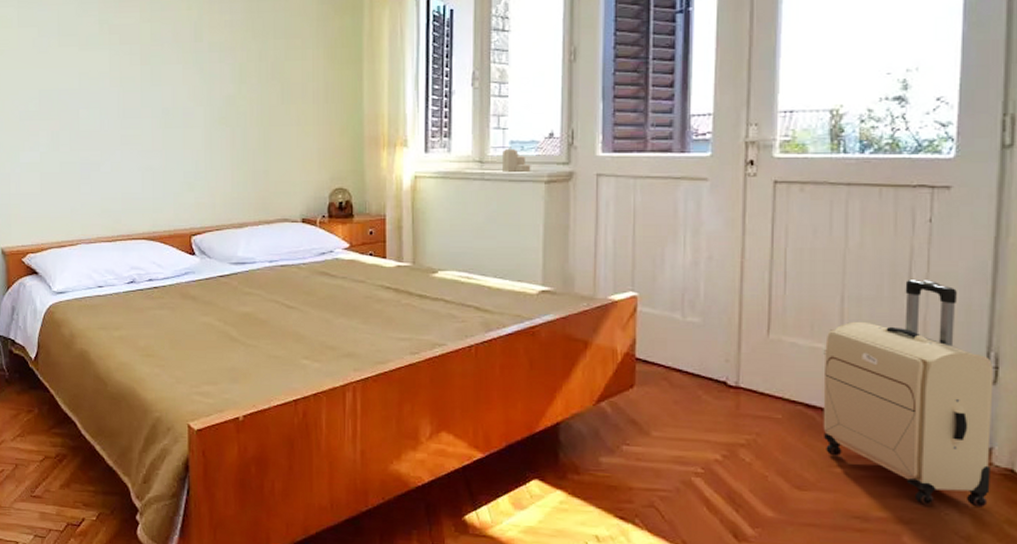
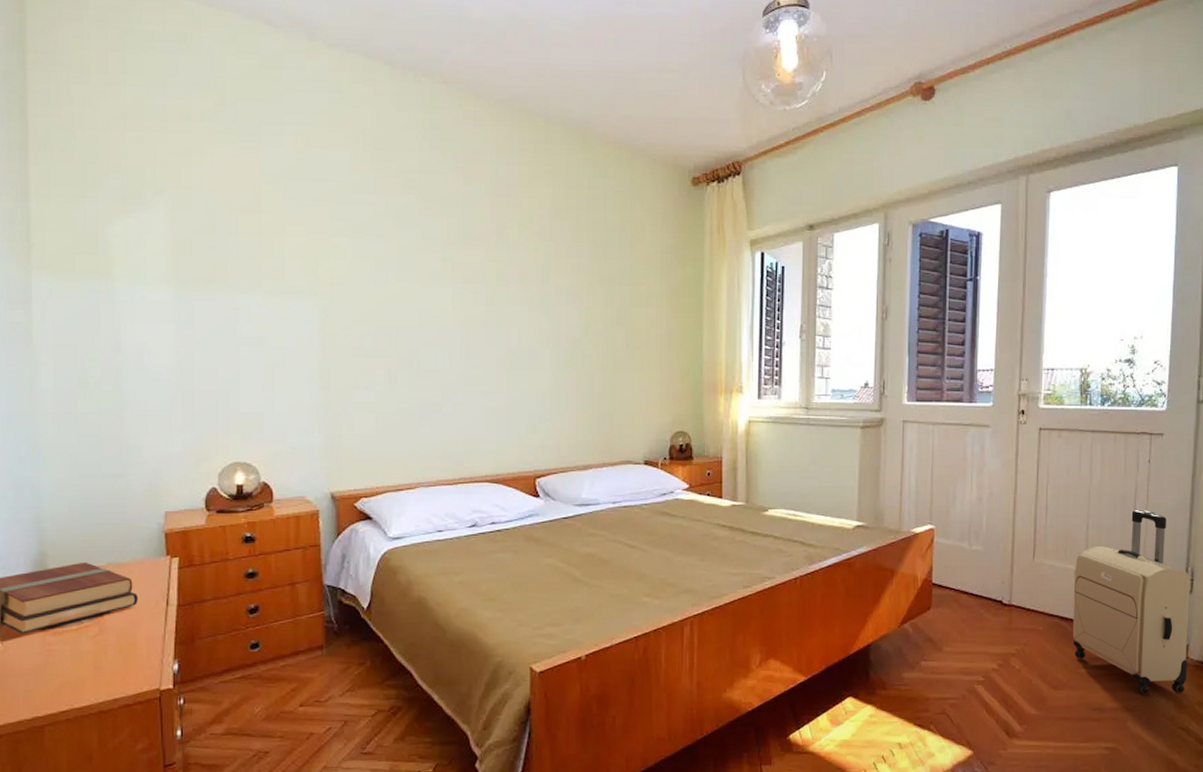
candle: present [503,146,531,173] -> none [825,394,849,419]

